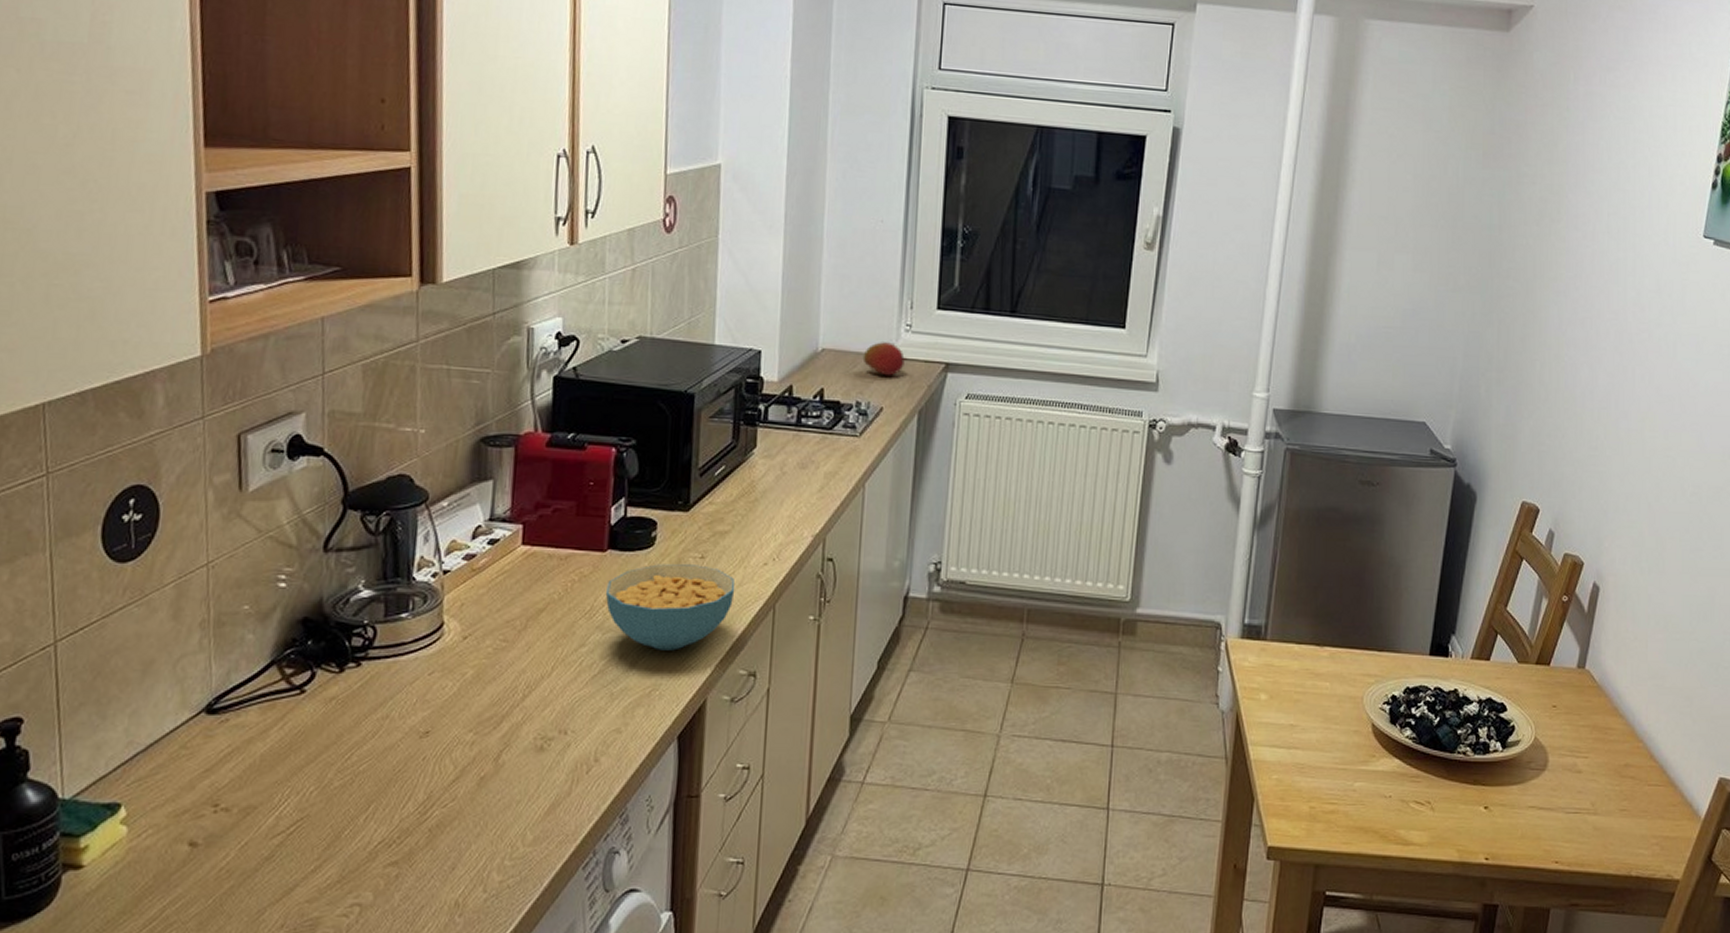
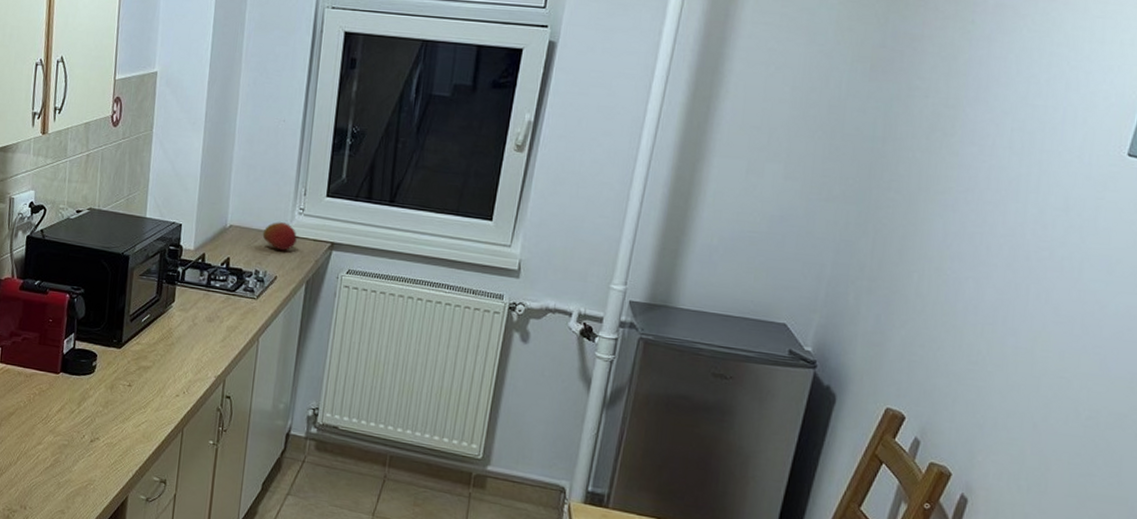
cereal bowl: present [605,563,735,651] -> none [57,387,154,456]

